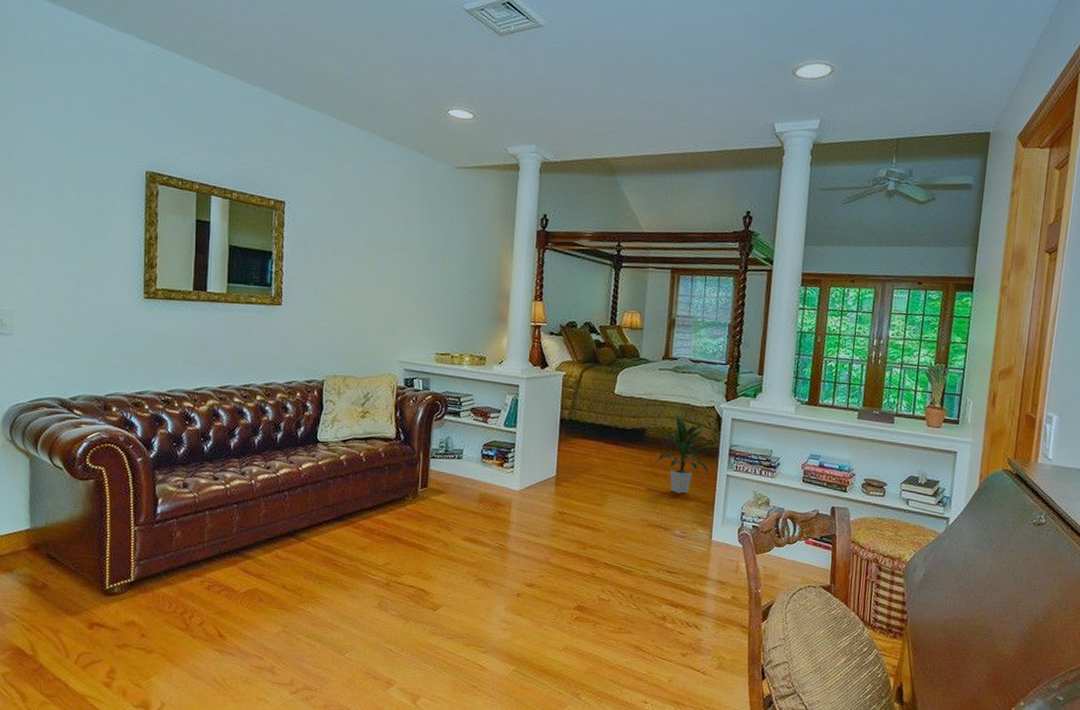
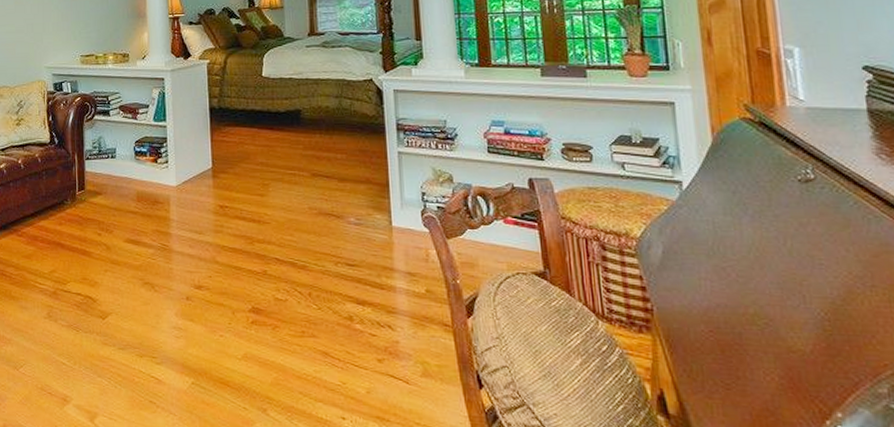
indoor plant: present [656,414,711,494] -> none [312,91,377,177]

